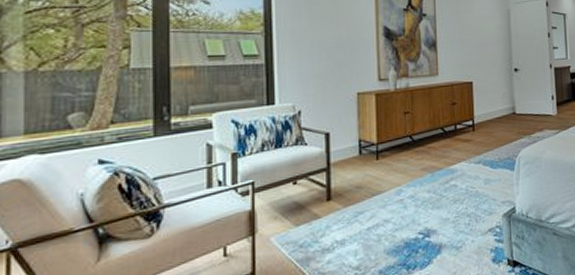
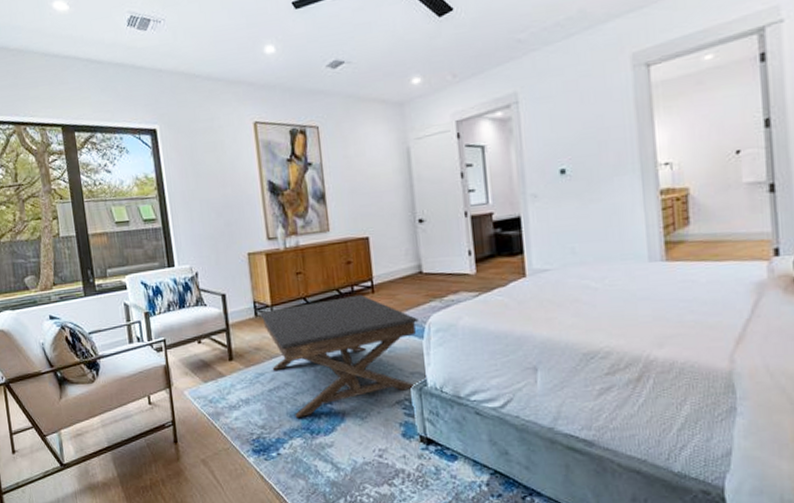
coffee table: none [365,132,511,255] -> present [260,294,419,419]

